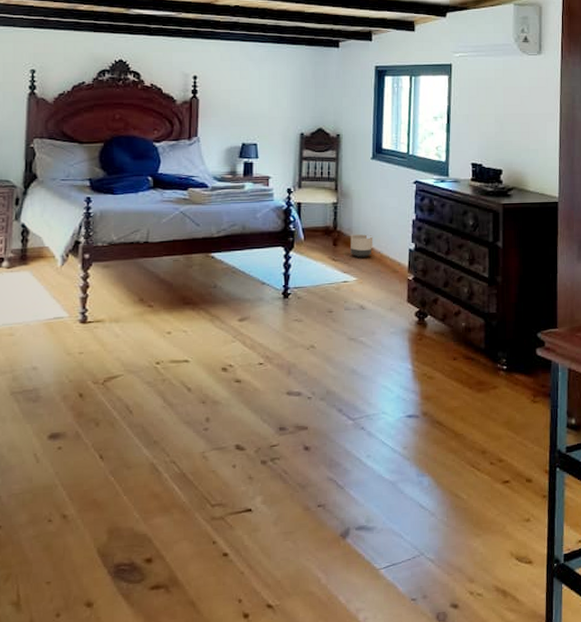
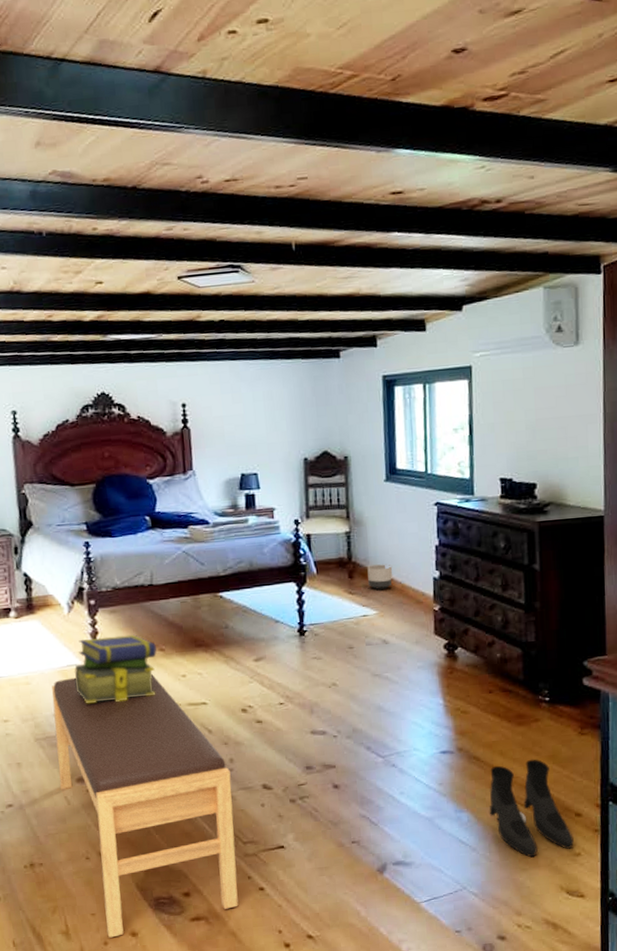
bench: none [31,329,205,609] -> present [52,673,239,938]
stack of books: none [60,290,146,357] -> present [74,634,158,703]
boots: none [448,425,524,523] -> present [489,759,574,858]

